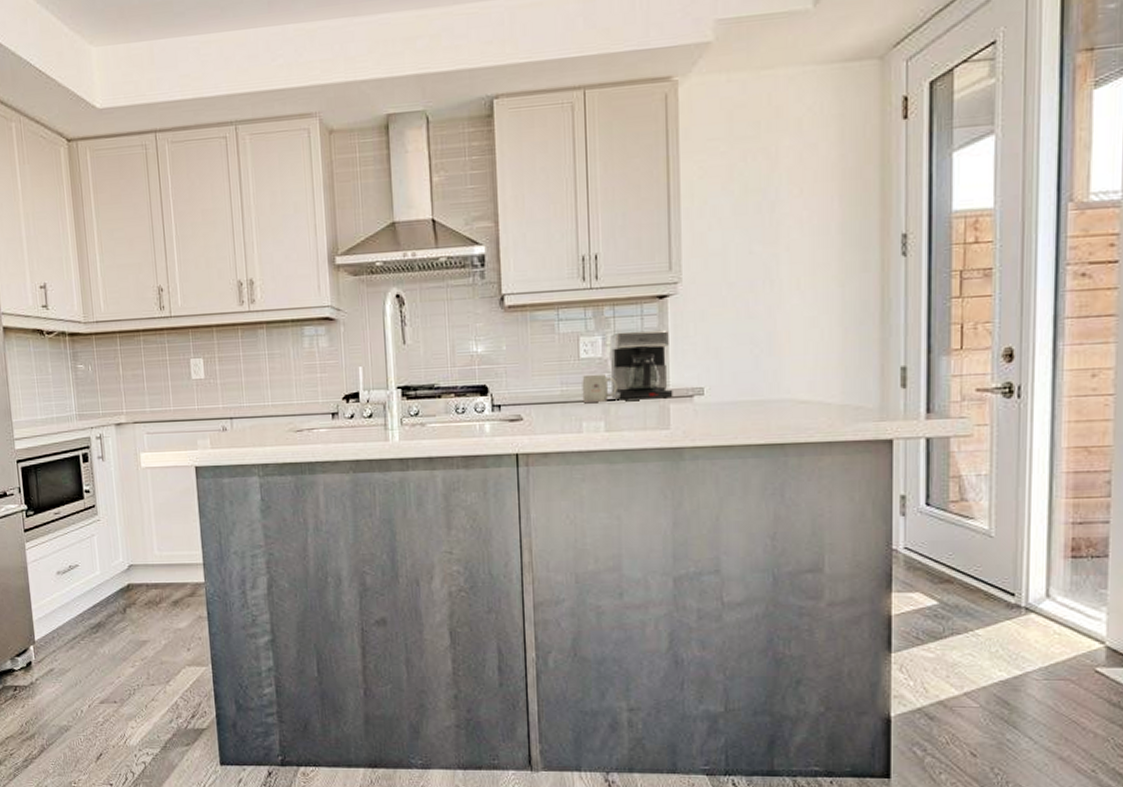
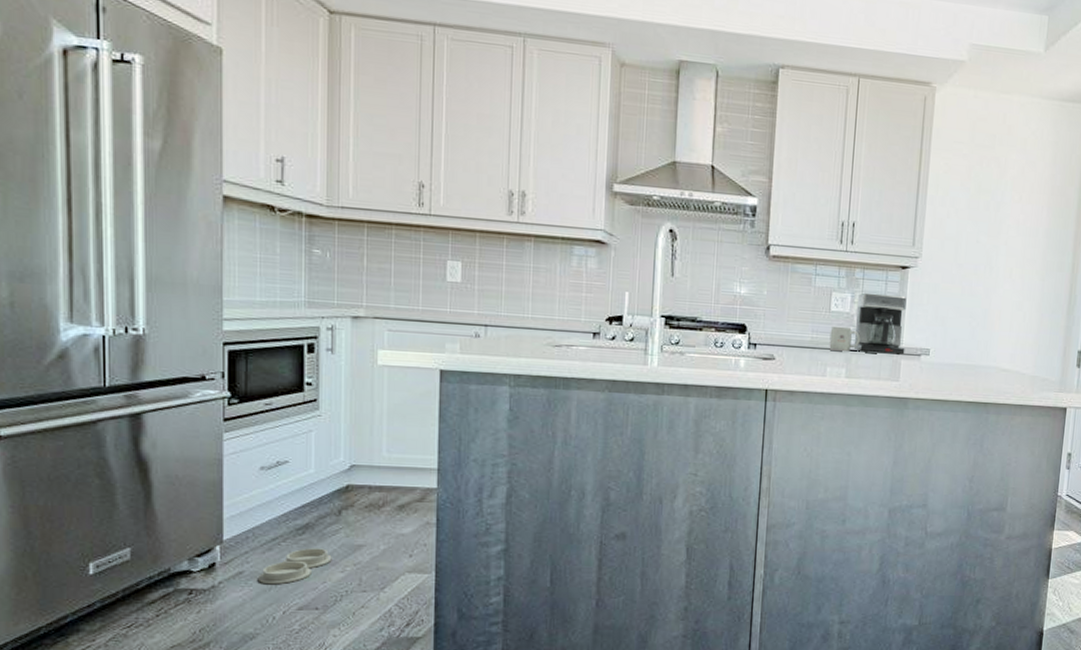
pet bowl: none [65,645,123,681] -> present [257,548,332,585]

